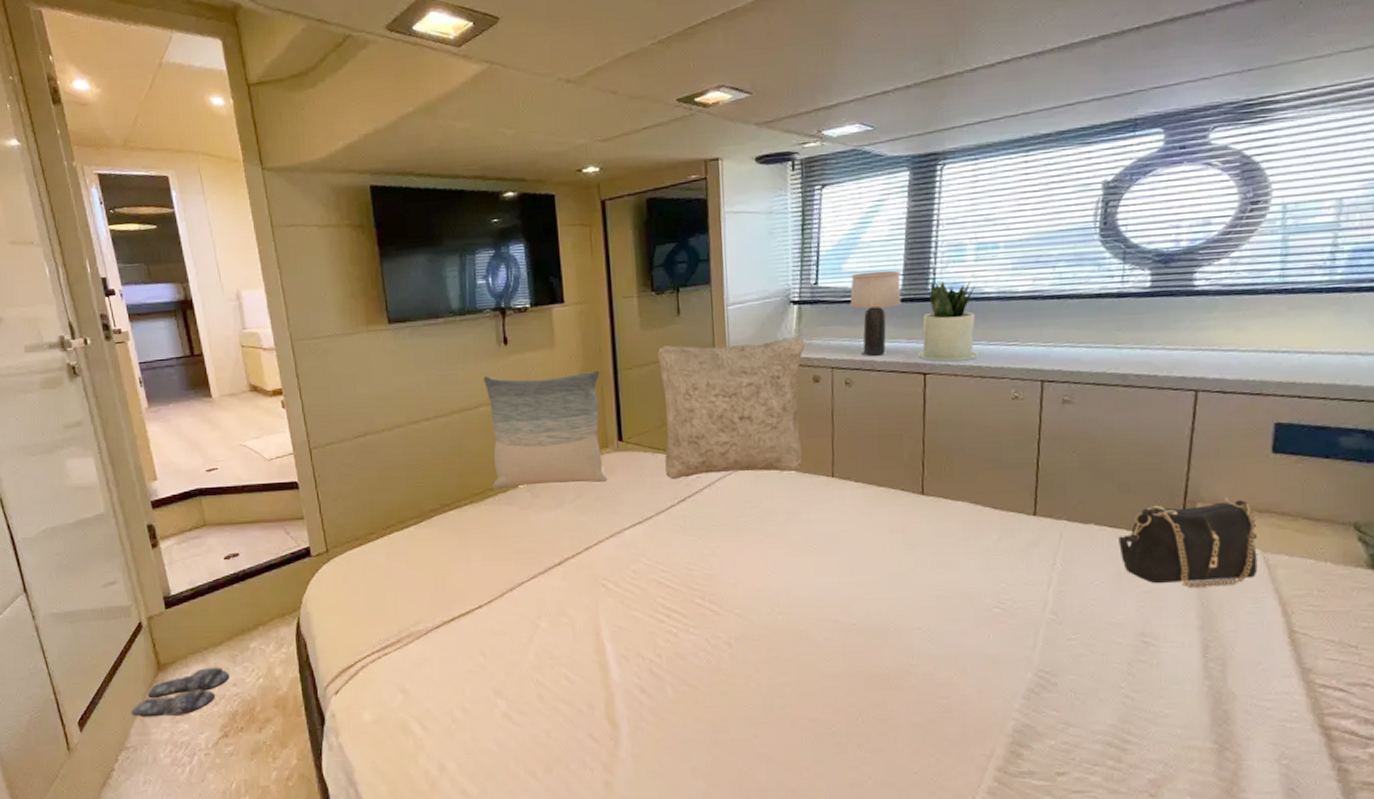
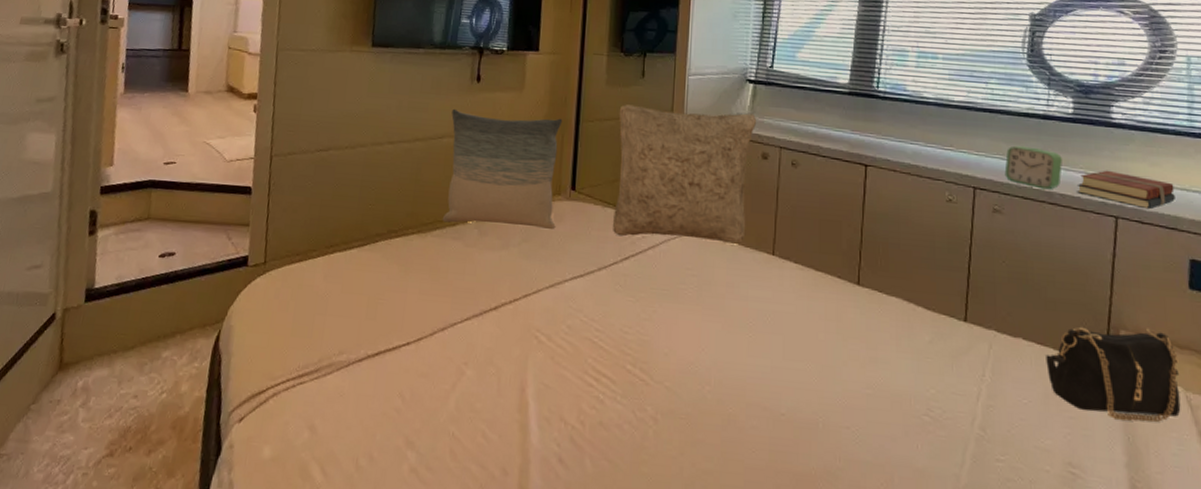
slippers: present [131,667,230,716] -> none [16,373,133,425]
table lamp: present [849,270,901,356] -> none [801,62,848,142]
planter: present [918,281,978,363] -> none [861,81,916,159]
alarm clock: none [1074,329,1138,373] -> present [1004,146,1062,190]
books: none [1153,342,1262,378] -> present [1077,170,1175,210]

